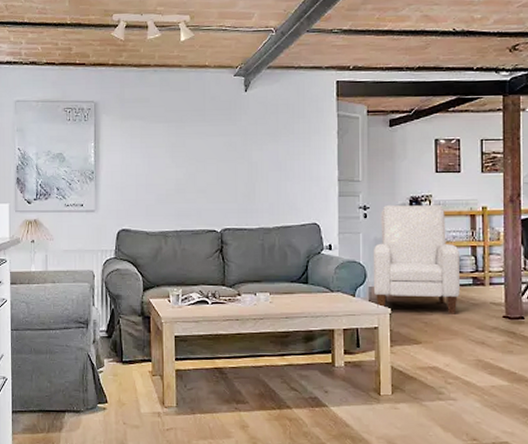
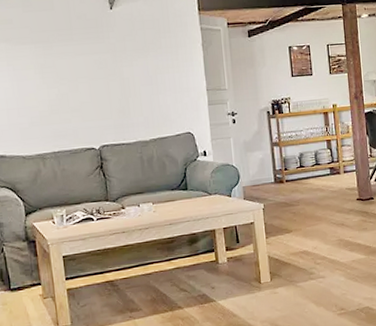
chair: present [373,204,460,314] -> none [243,105,320,205]

